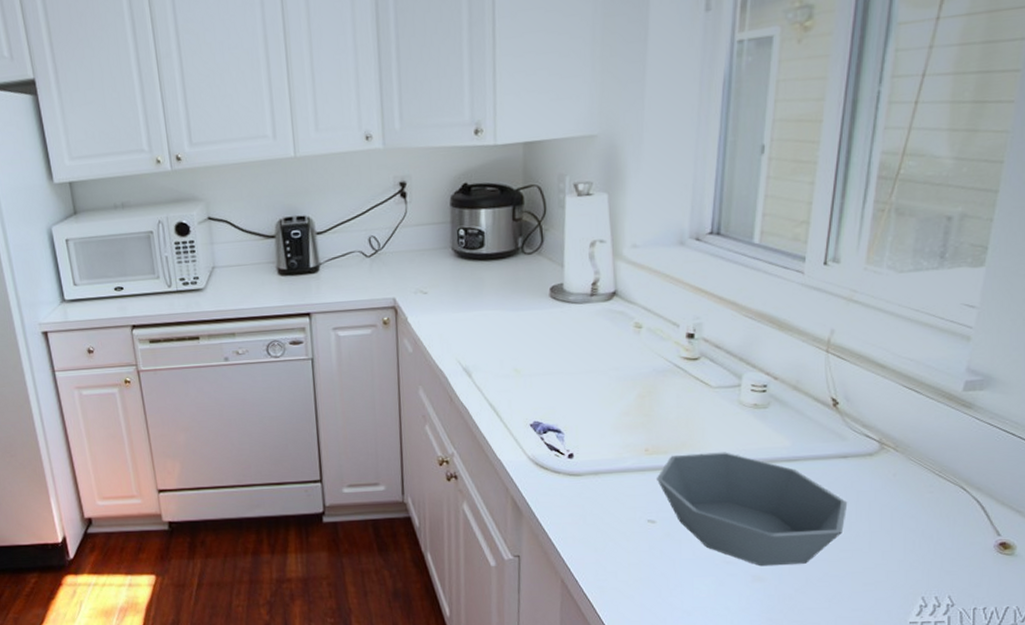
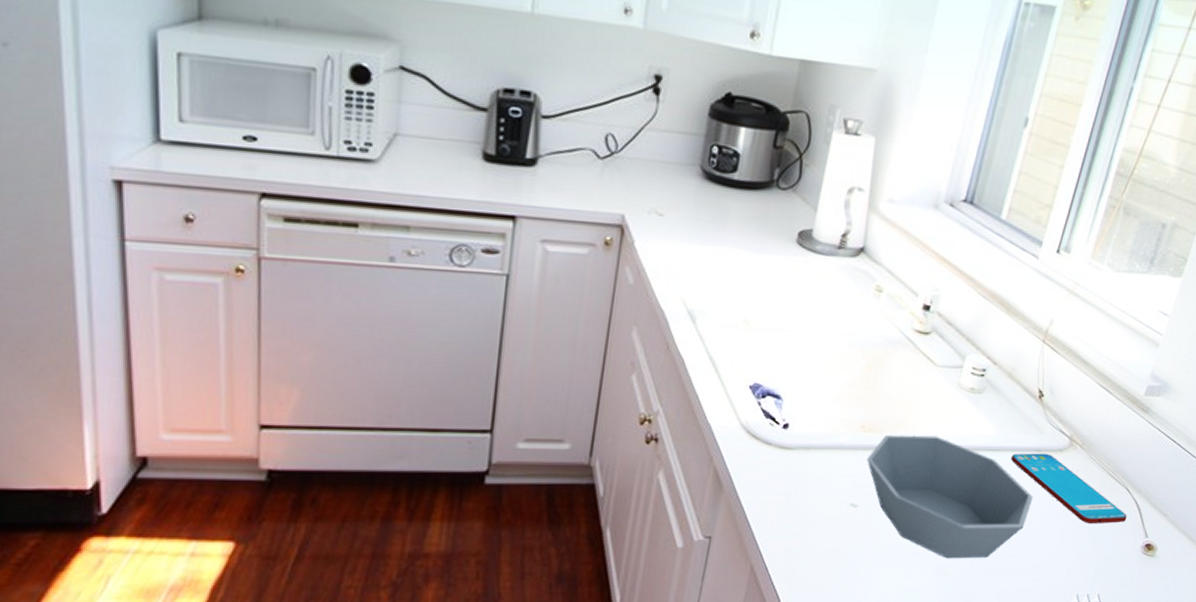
smartphone: none [814,459,968,525] -> present [1011,453,1127,523]

